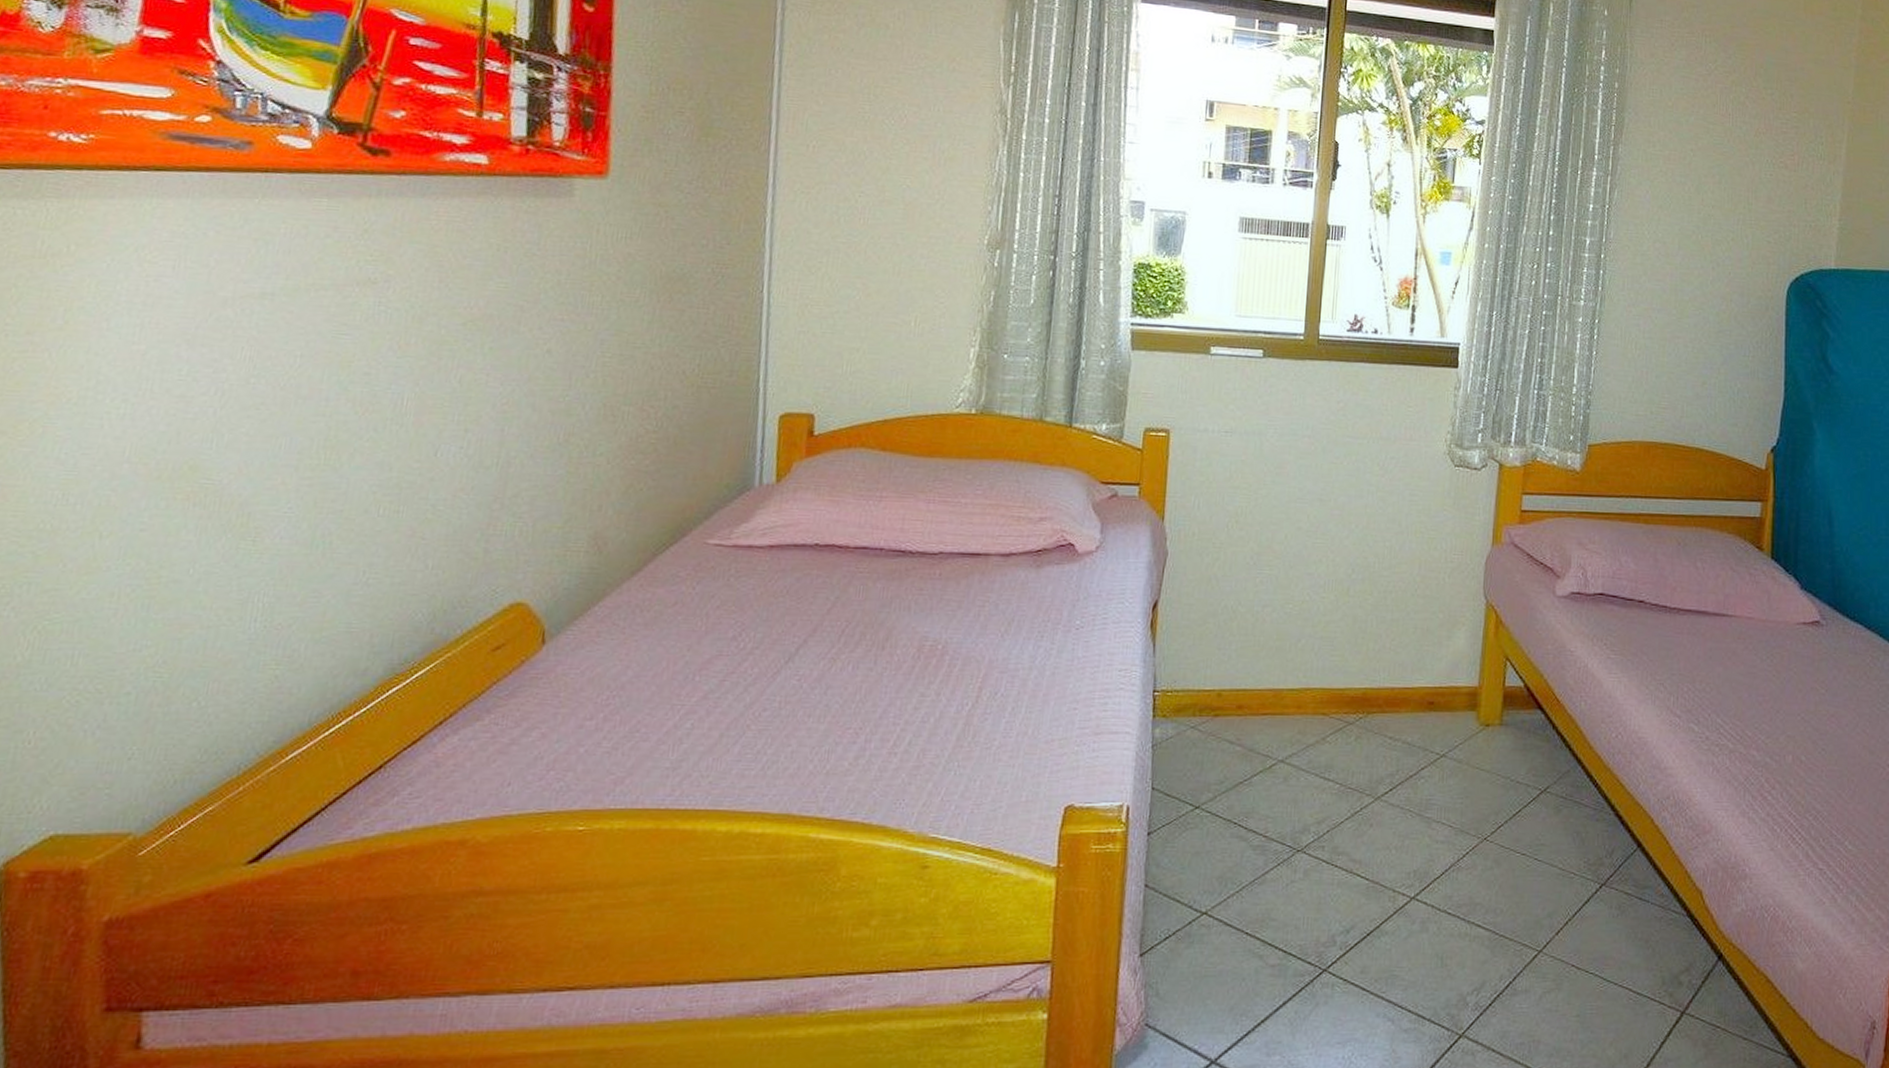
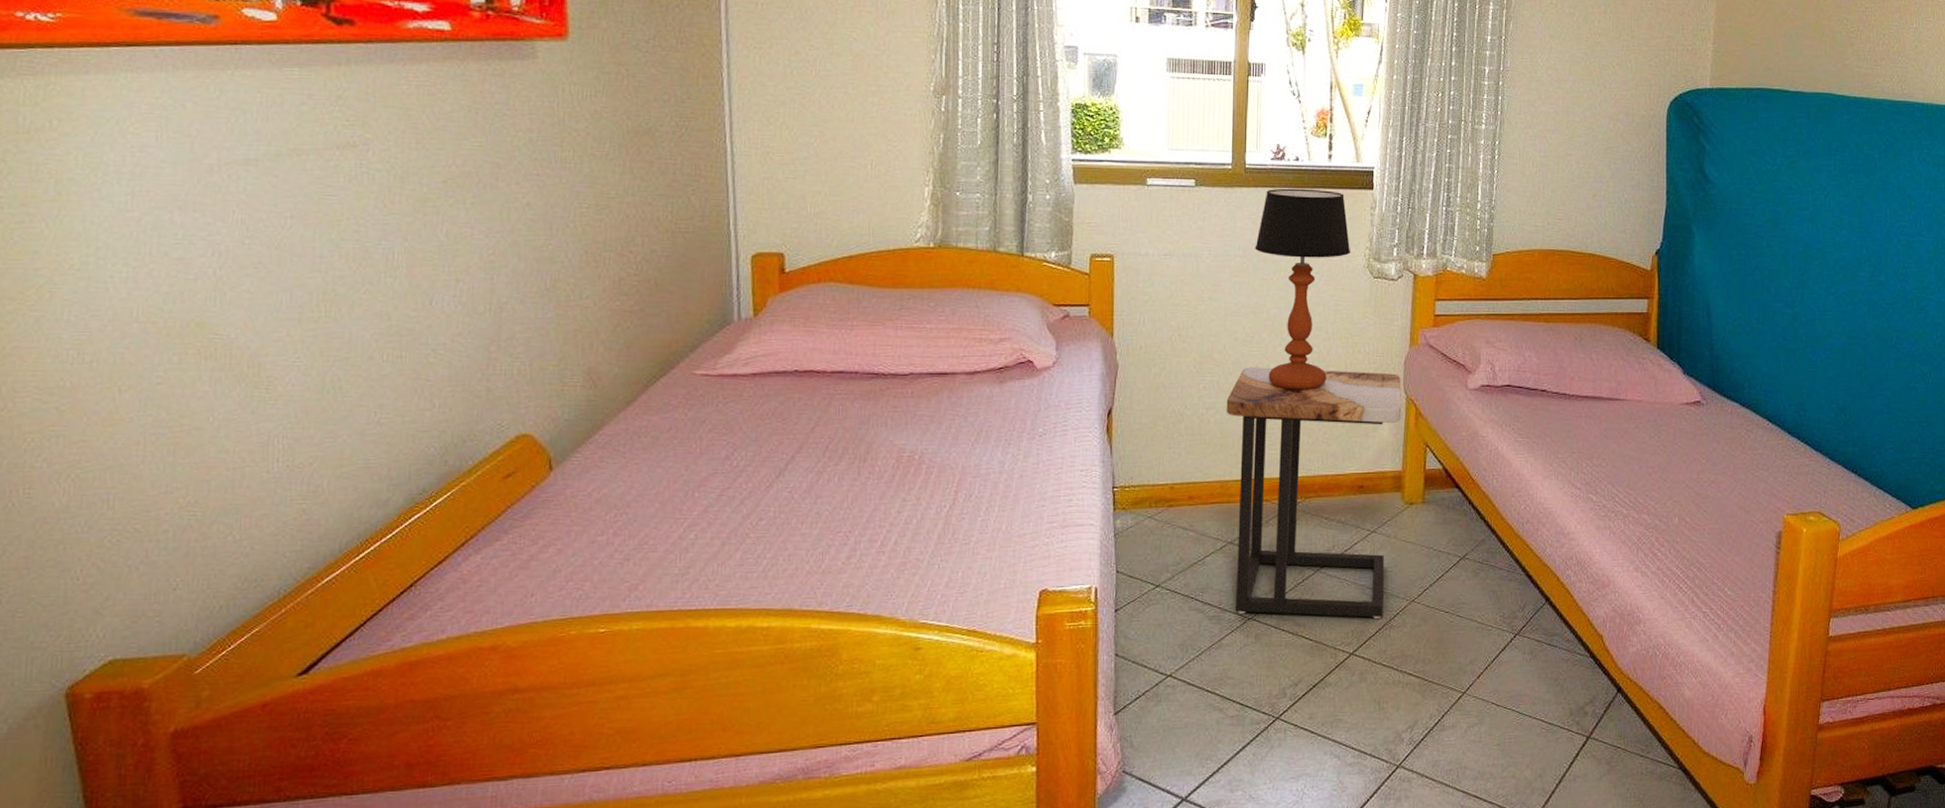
side table: none [1283,561,1481,858] -> present [1226,367,1402,618]
table lamp: none [1324,363,1431,590] -> present [1255,188,1351,390]

